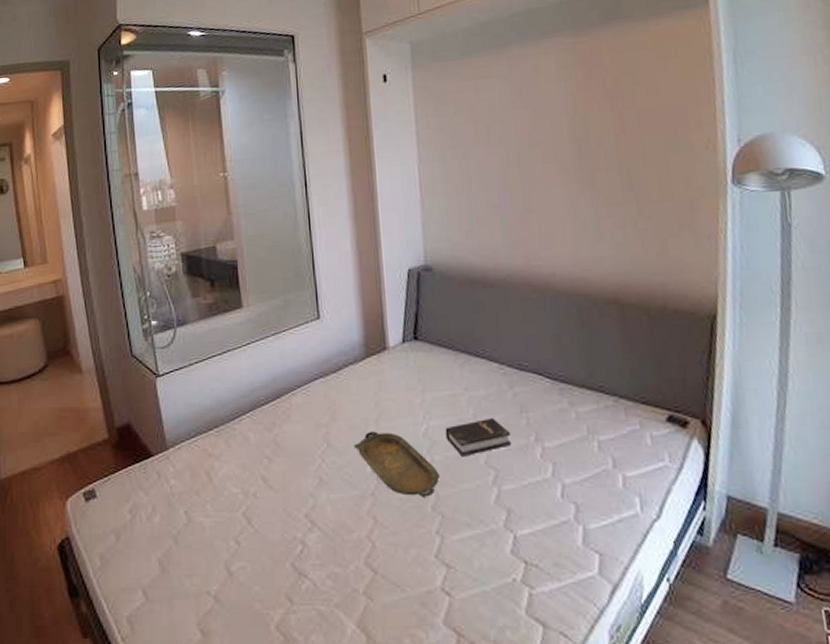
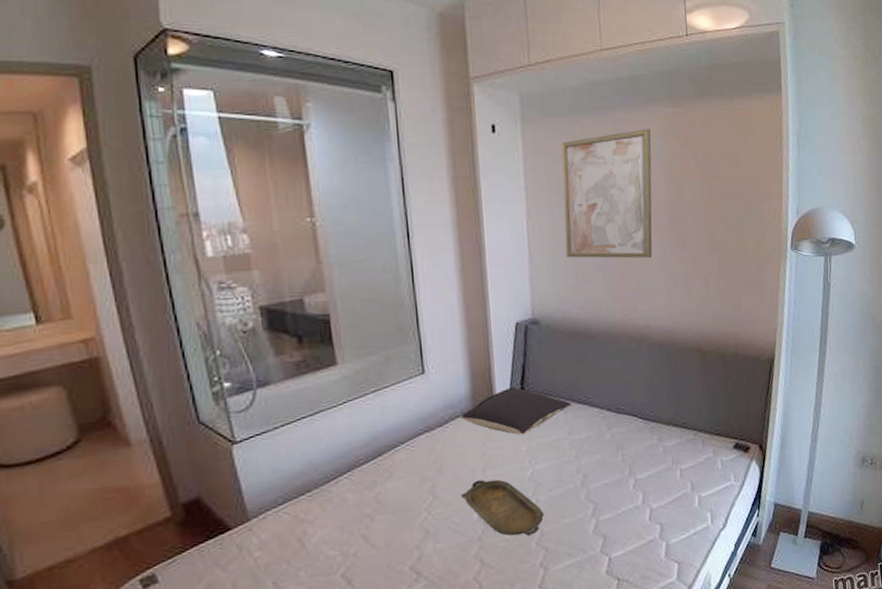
pillow: none [354,337,468,387] -> present [461,388,571,435]
hardback book: present [445,417,512,457] -> none [549,457,609,495]
wall art: none [452,62,556,202] -> present [561,129,653,259]

